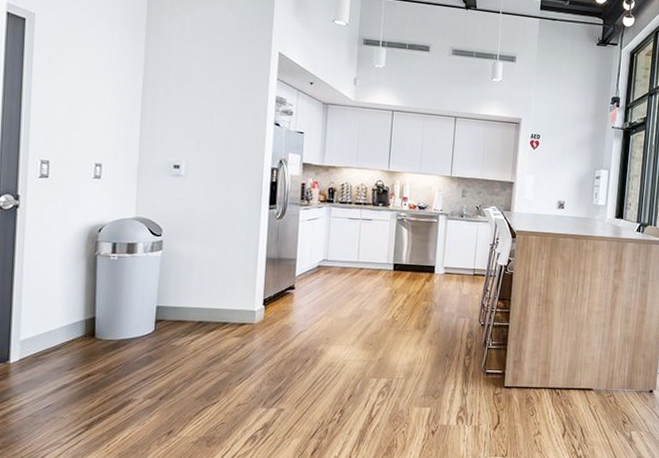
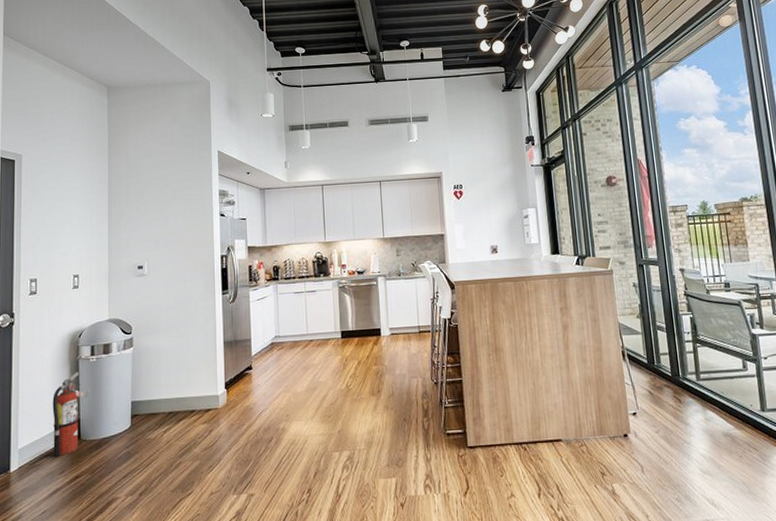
fire extinguisher: none [62,268,109,352] -> present [52,372,90,457]

